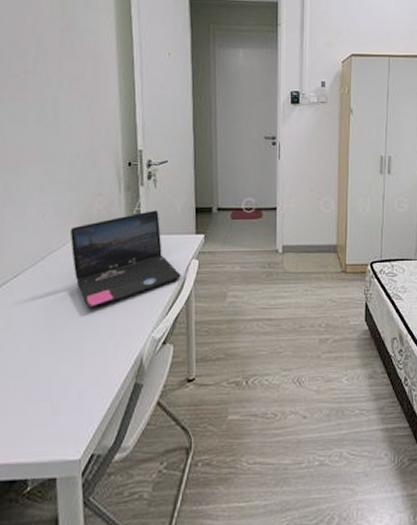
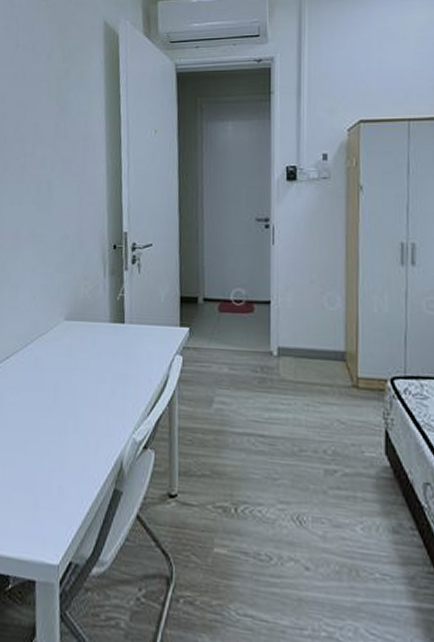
laptop: present [70,210,181,308] -> none [57,297,164,399]

